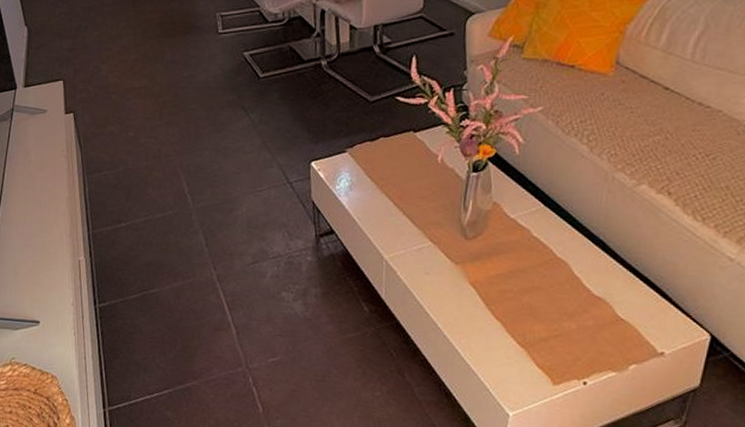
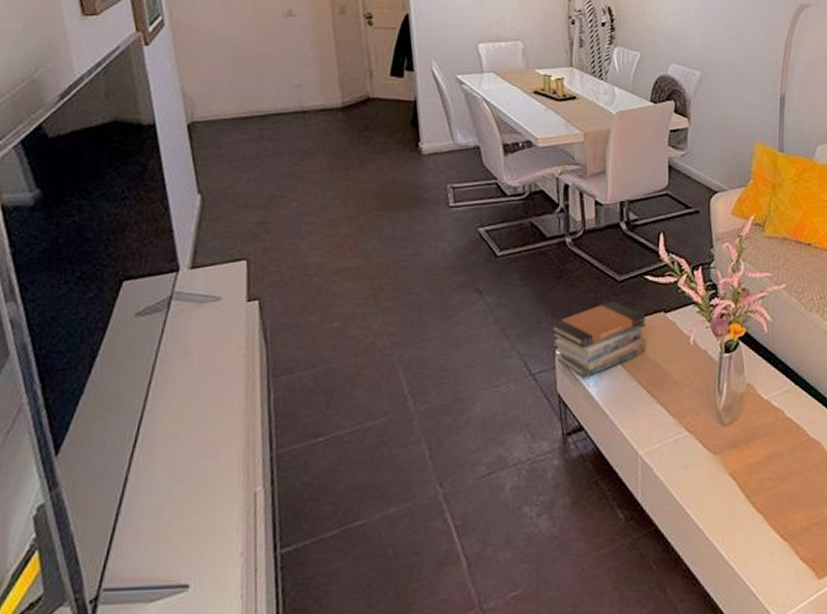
book stack: none [306,120,396,189] -> present [550,301,646,378]

